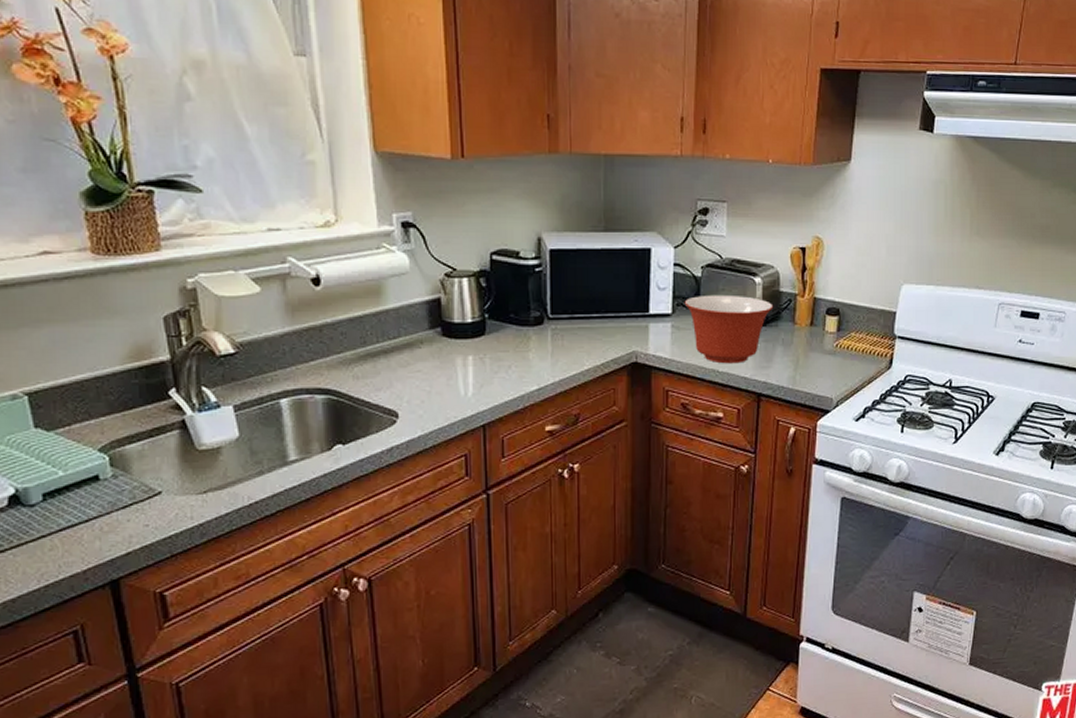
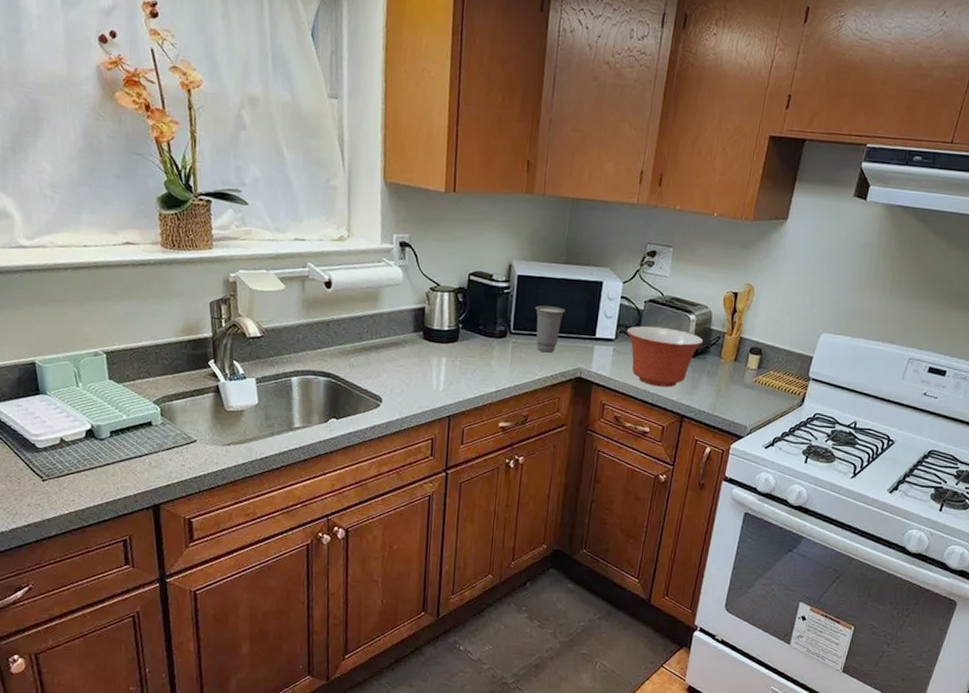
cup: none [574,283,611,337] -> present [535,305,565,353]

